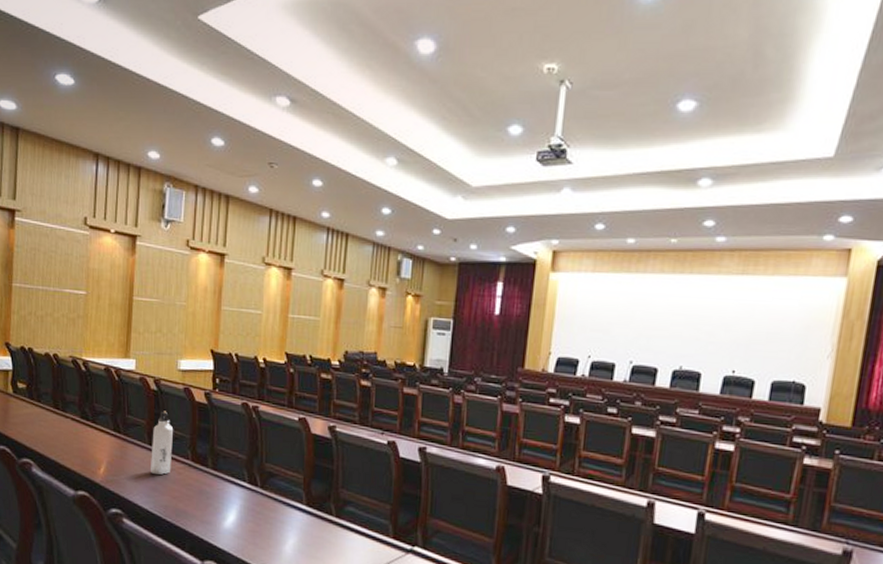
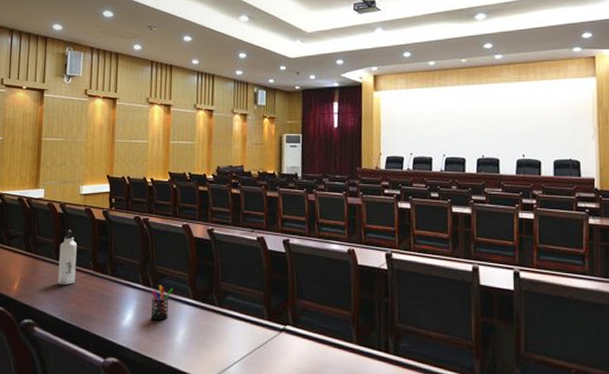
pen holder: none [256,485,284,526] -> present [151,285,173,321]

